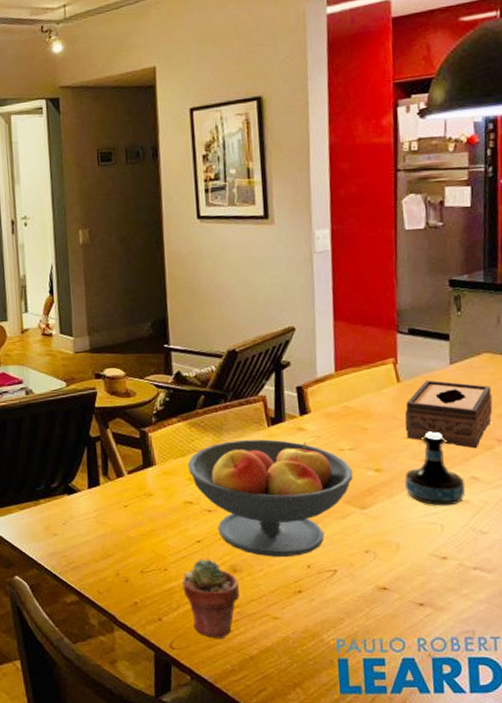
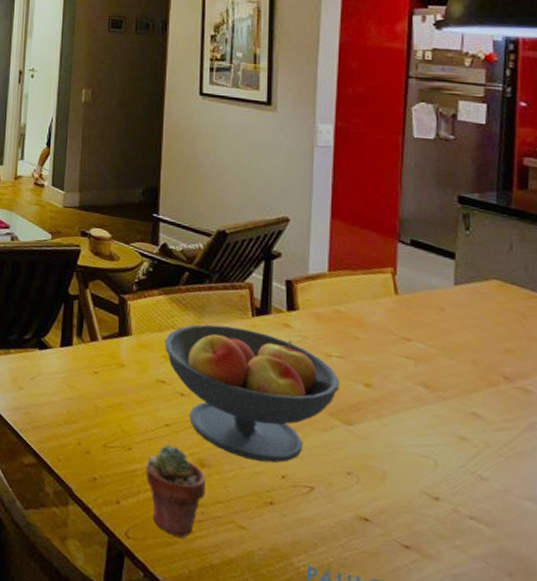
tissue box: present [404,379,493,449] -> none [400,297,500,382]
tequila bottle: present [404,433,466,506] -> none [395,355,465,441]

